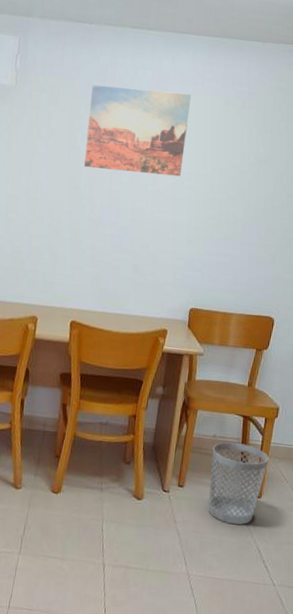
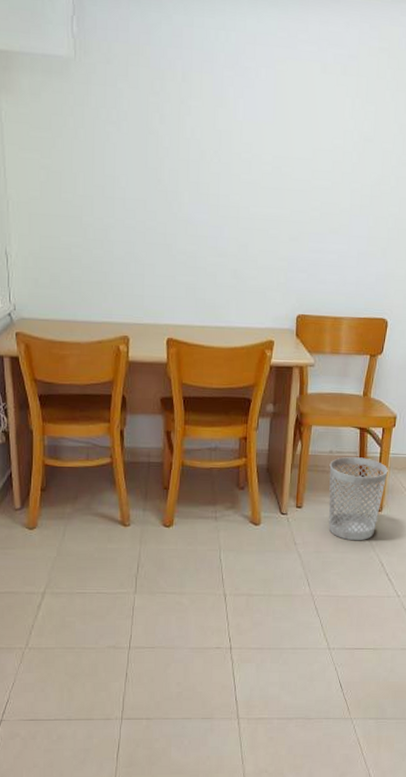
wall art: present [84,84,192,177] -> none [165,52,284,163]

